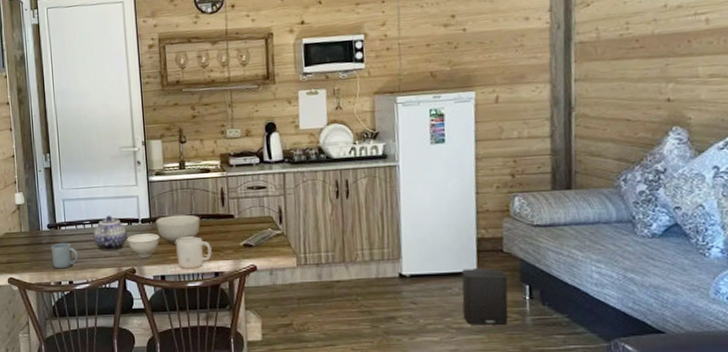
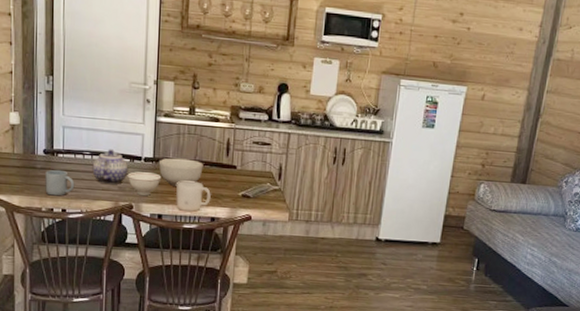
pedal bin: present [461,268,509,325] -> none [422,239,463,289]

